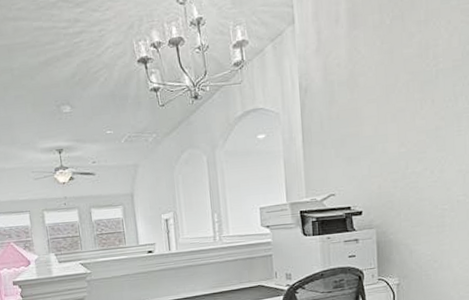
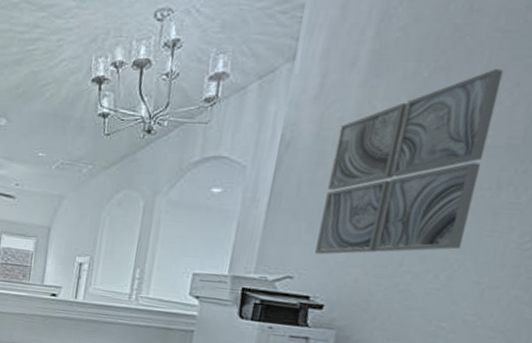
wall art: none [340,12,443,173] -> present [315,69,504,255]

